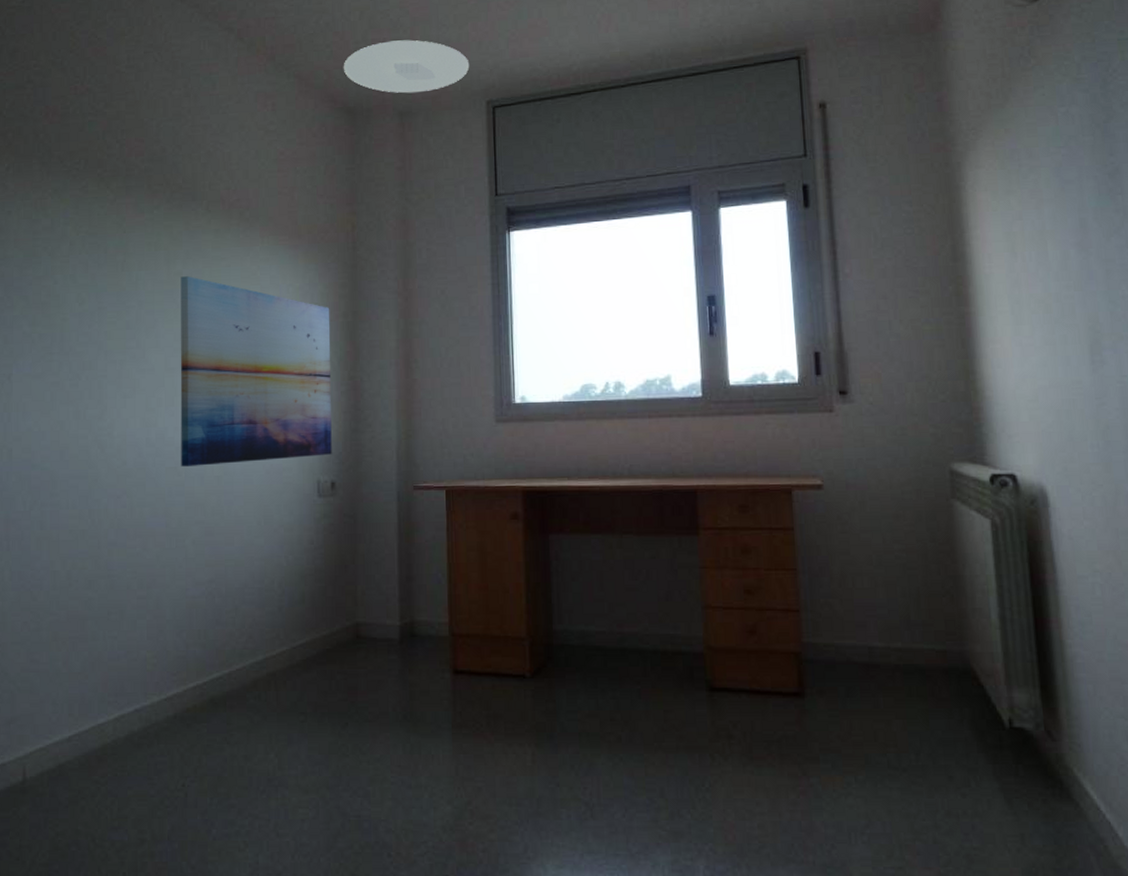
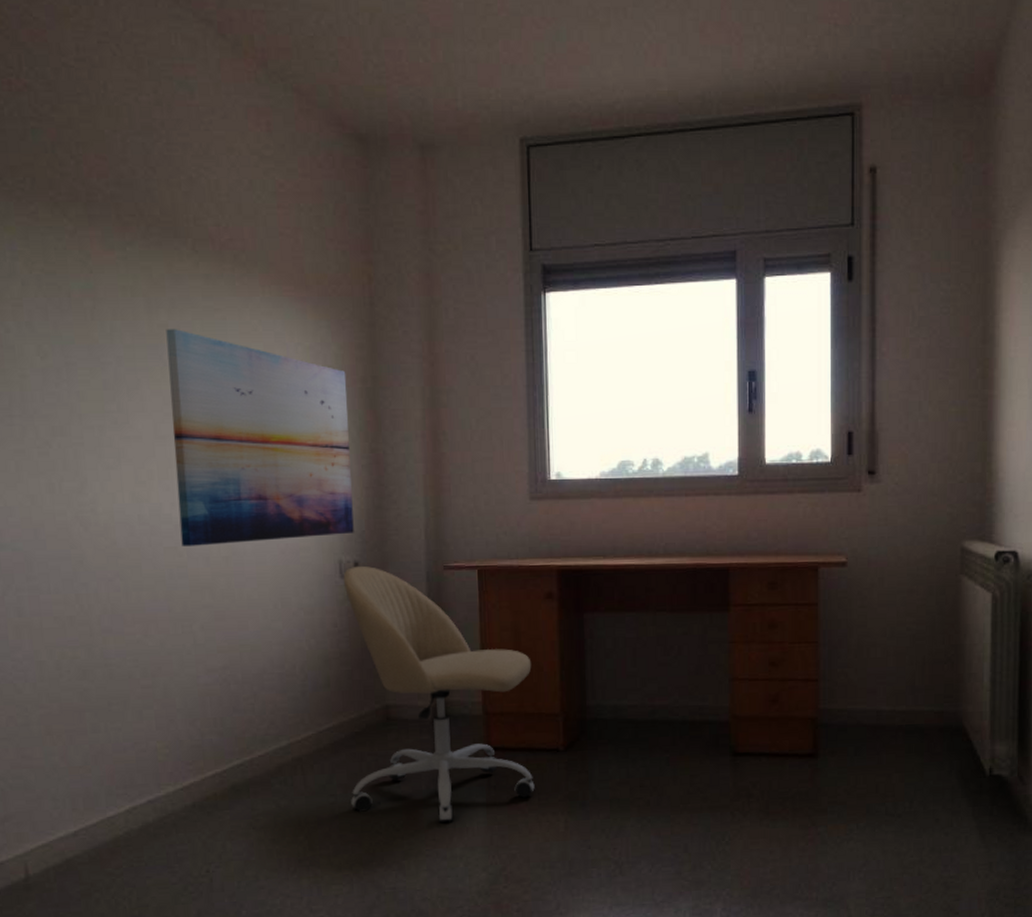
office chair: none [320,485,501,749] -> present [343,565,535,824]
ceiling light: present [343,40,470,94] -> none [351,54,501,122]

